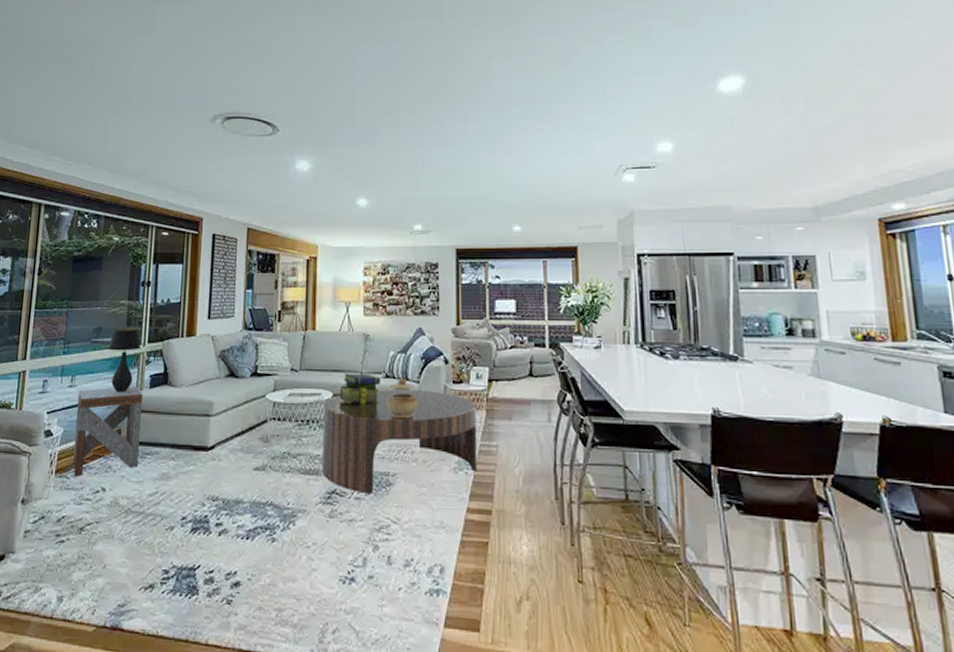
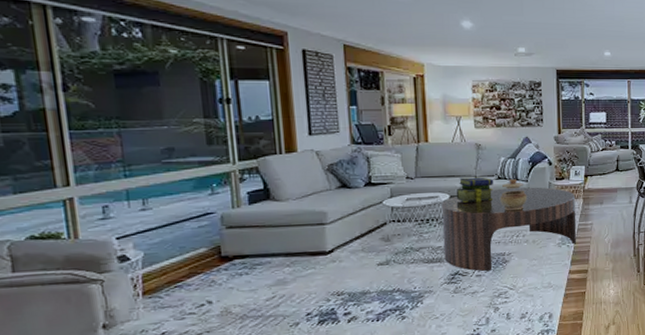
side table: present [72,386,144,477] -> none [155,203,247,295]
table lamp: present [107,328,141,393] -> none [186,147,231,212]

